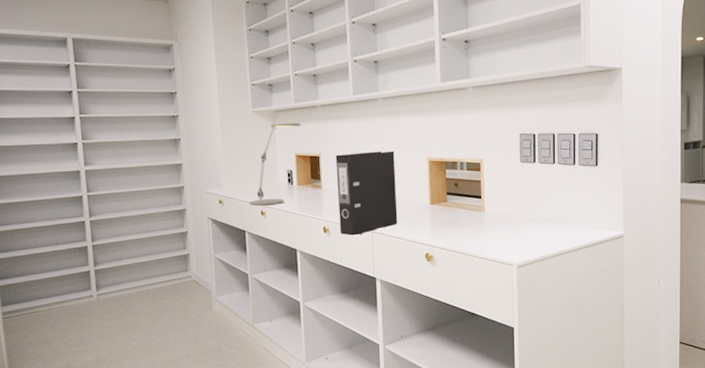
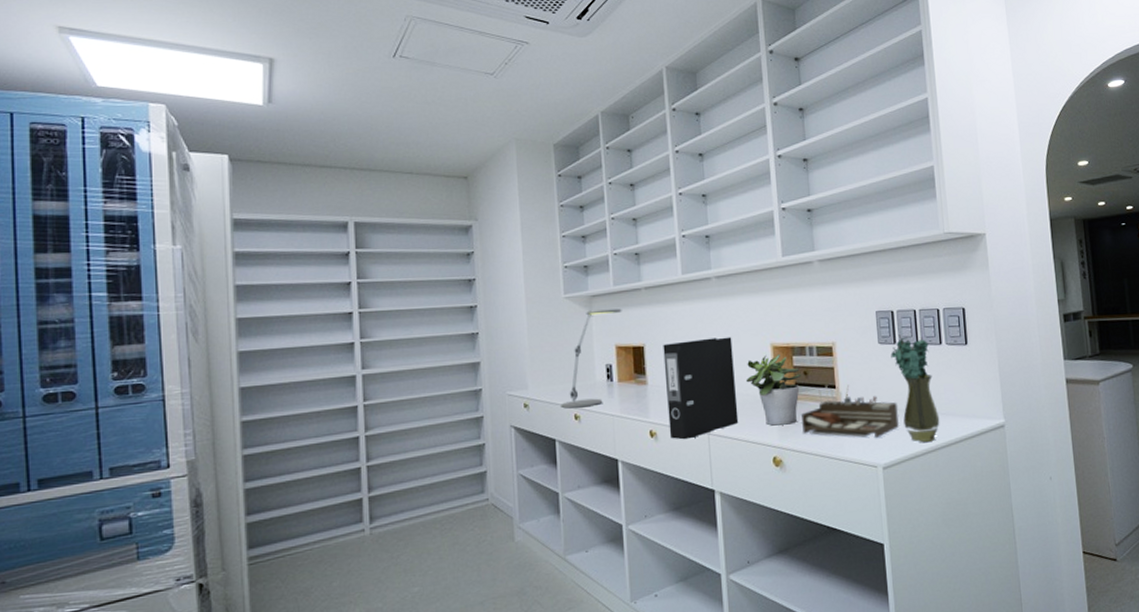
potted plant: none [405,167,453,228] -> present [745,353,802,426]
desk organizer: none [450,194,534,242] -> present [801,384,900,439]
vase: none [530,155,568,247] -> present [891,334,940,442]

